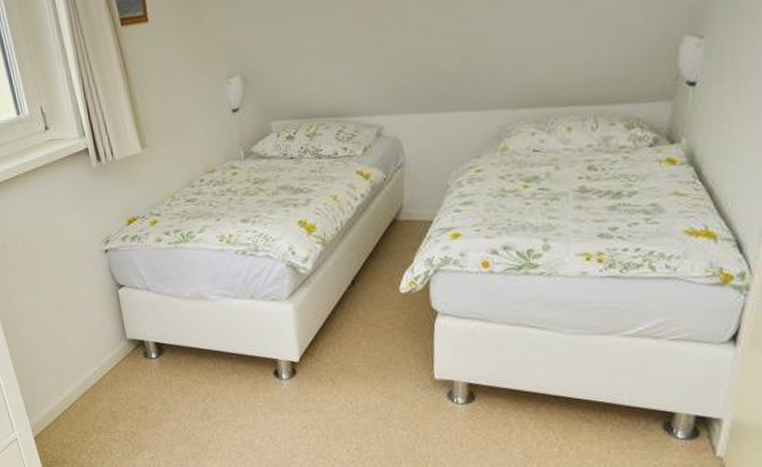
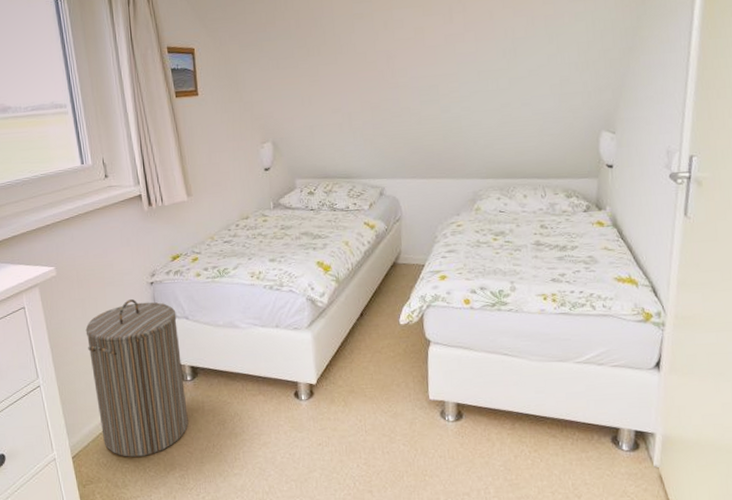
laundry hamper: none [37,269,156,438] -> present [85,299,189,457]

